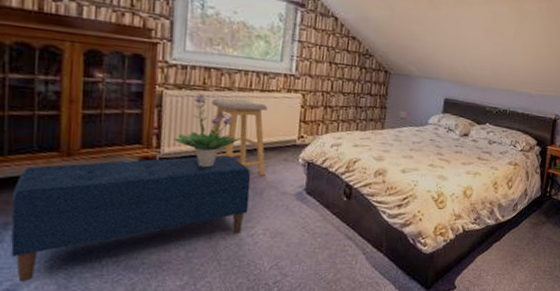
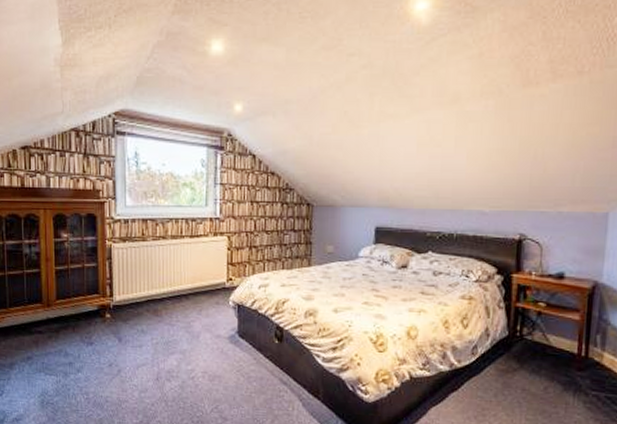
bench: present [10,154,251,283] -> none [13,300,188,414]
potted plant: present [172,93,242,168] -> none [121,244,177,313]
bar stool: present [212,98,268,176] -> none [150,246,200,320]

